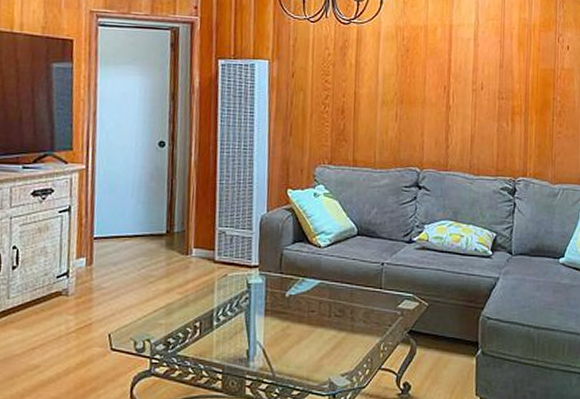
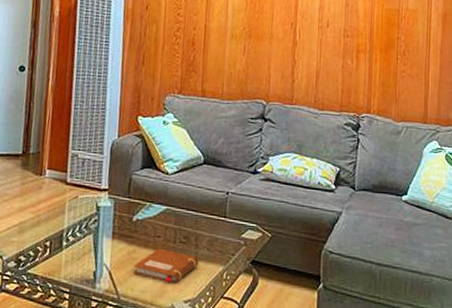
notebook: none [288,323,356,358] -> present [134,248,199,284]

